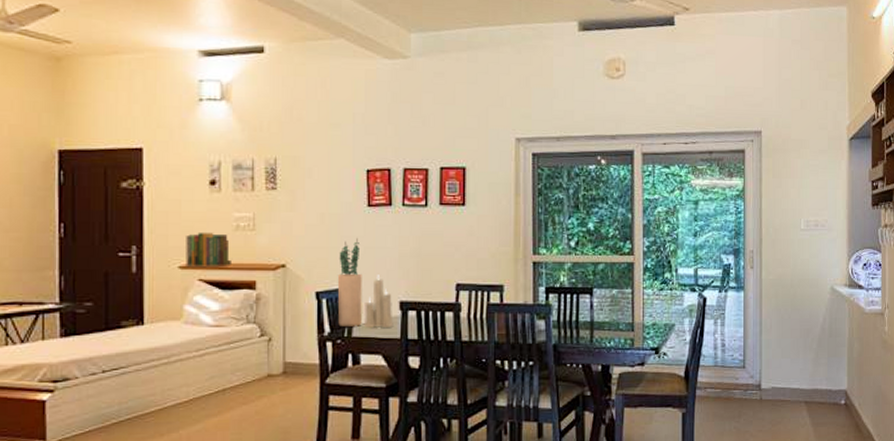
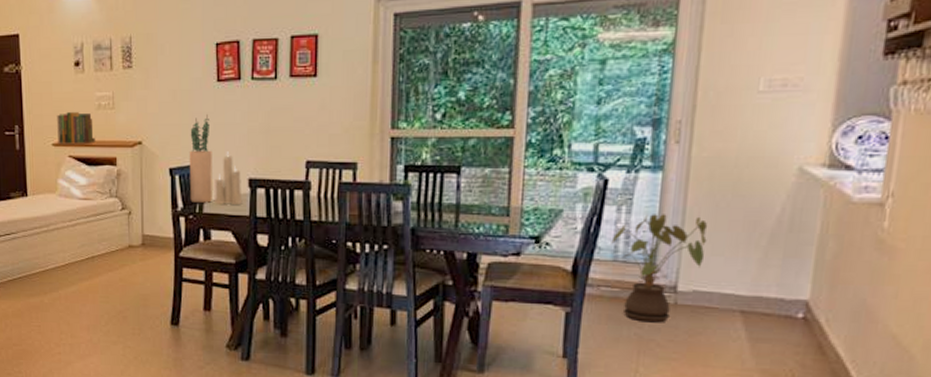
house plant: none [711,325,778,417] -> present [609,214,708,323]

